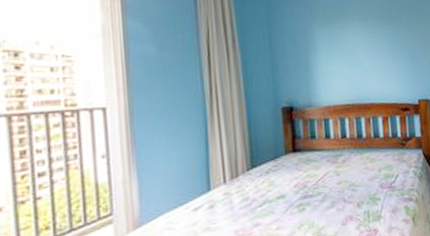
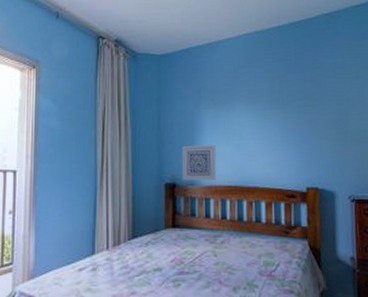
wall art: none [297,64,334,103] -> present [181,145,217,181]

